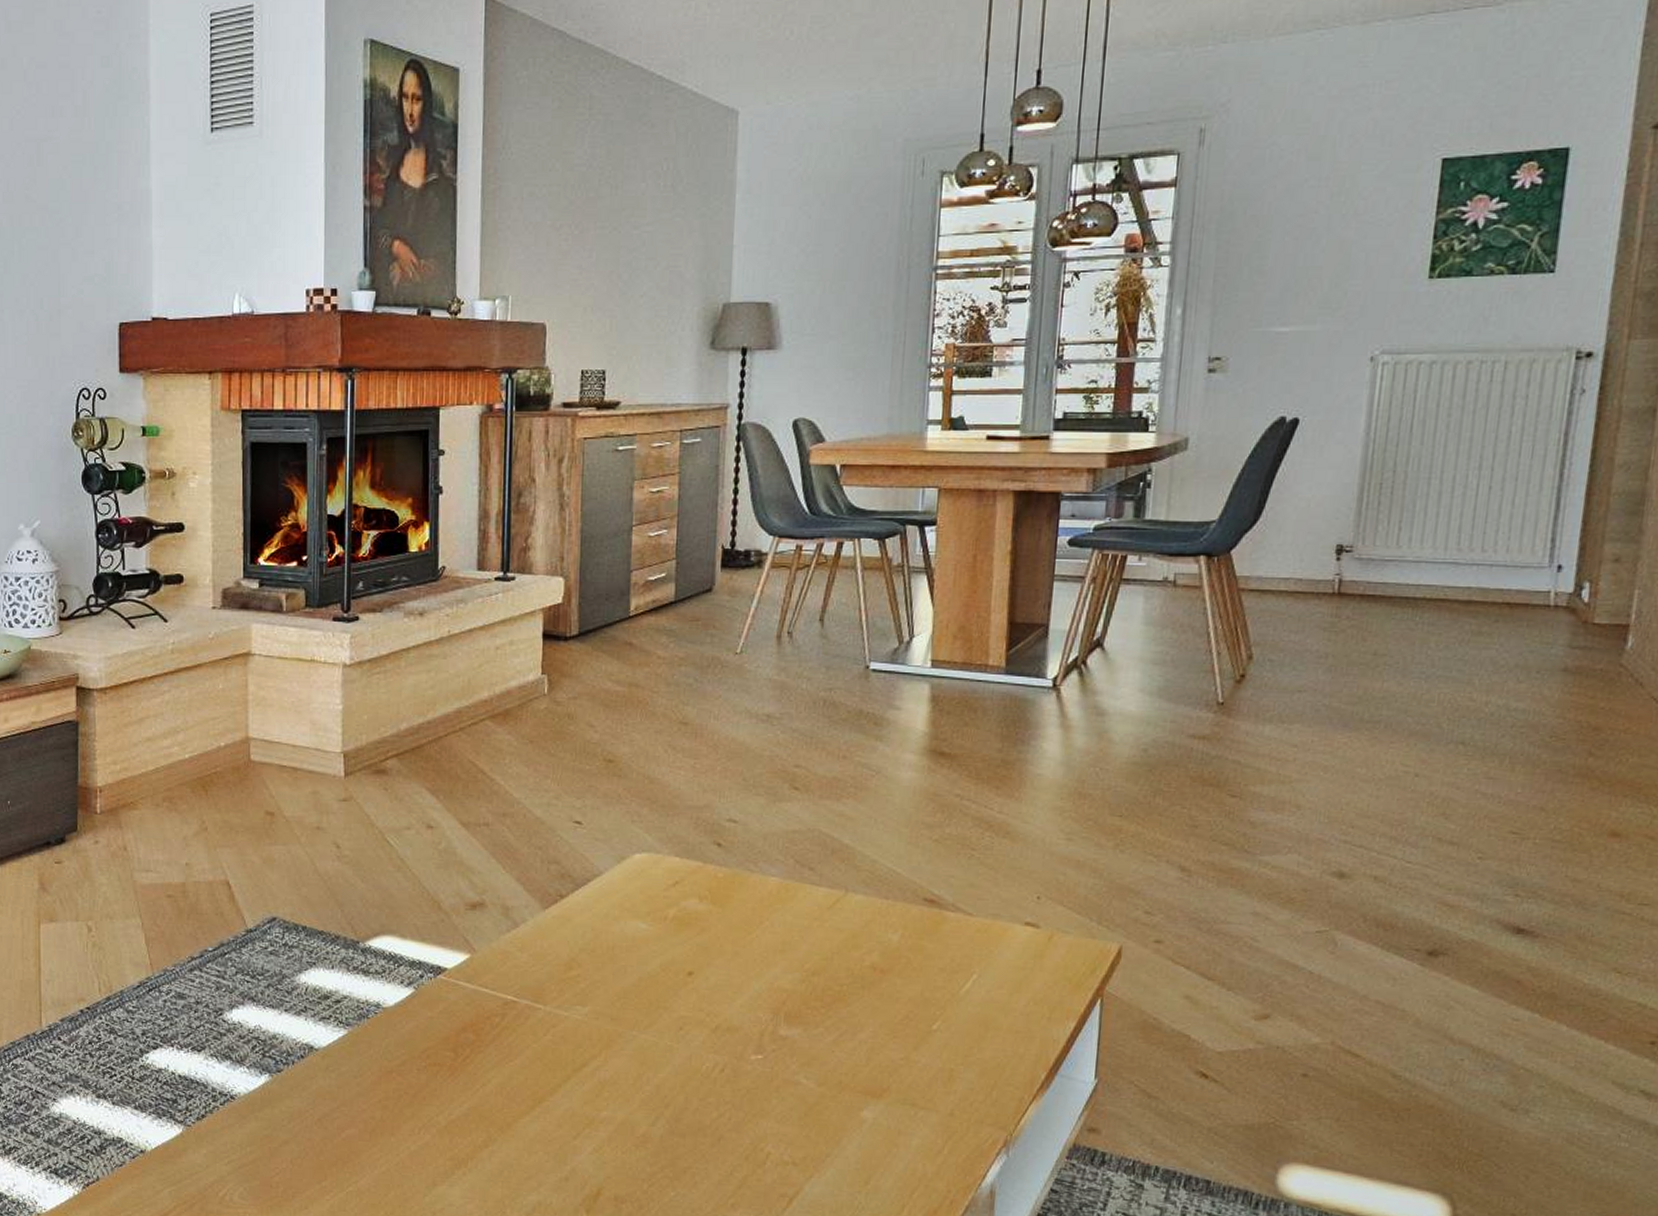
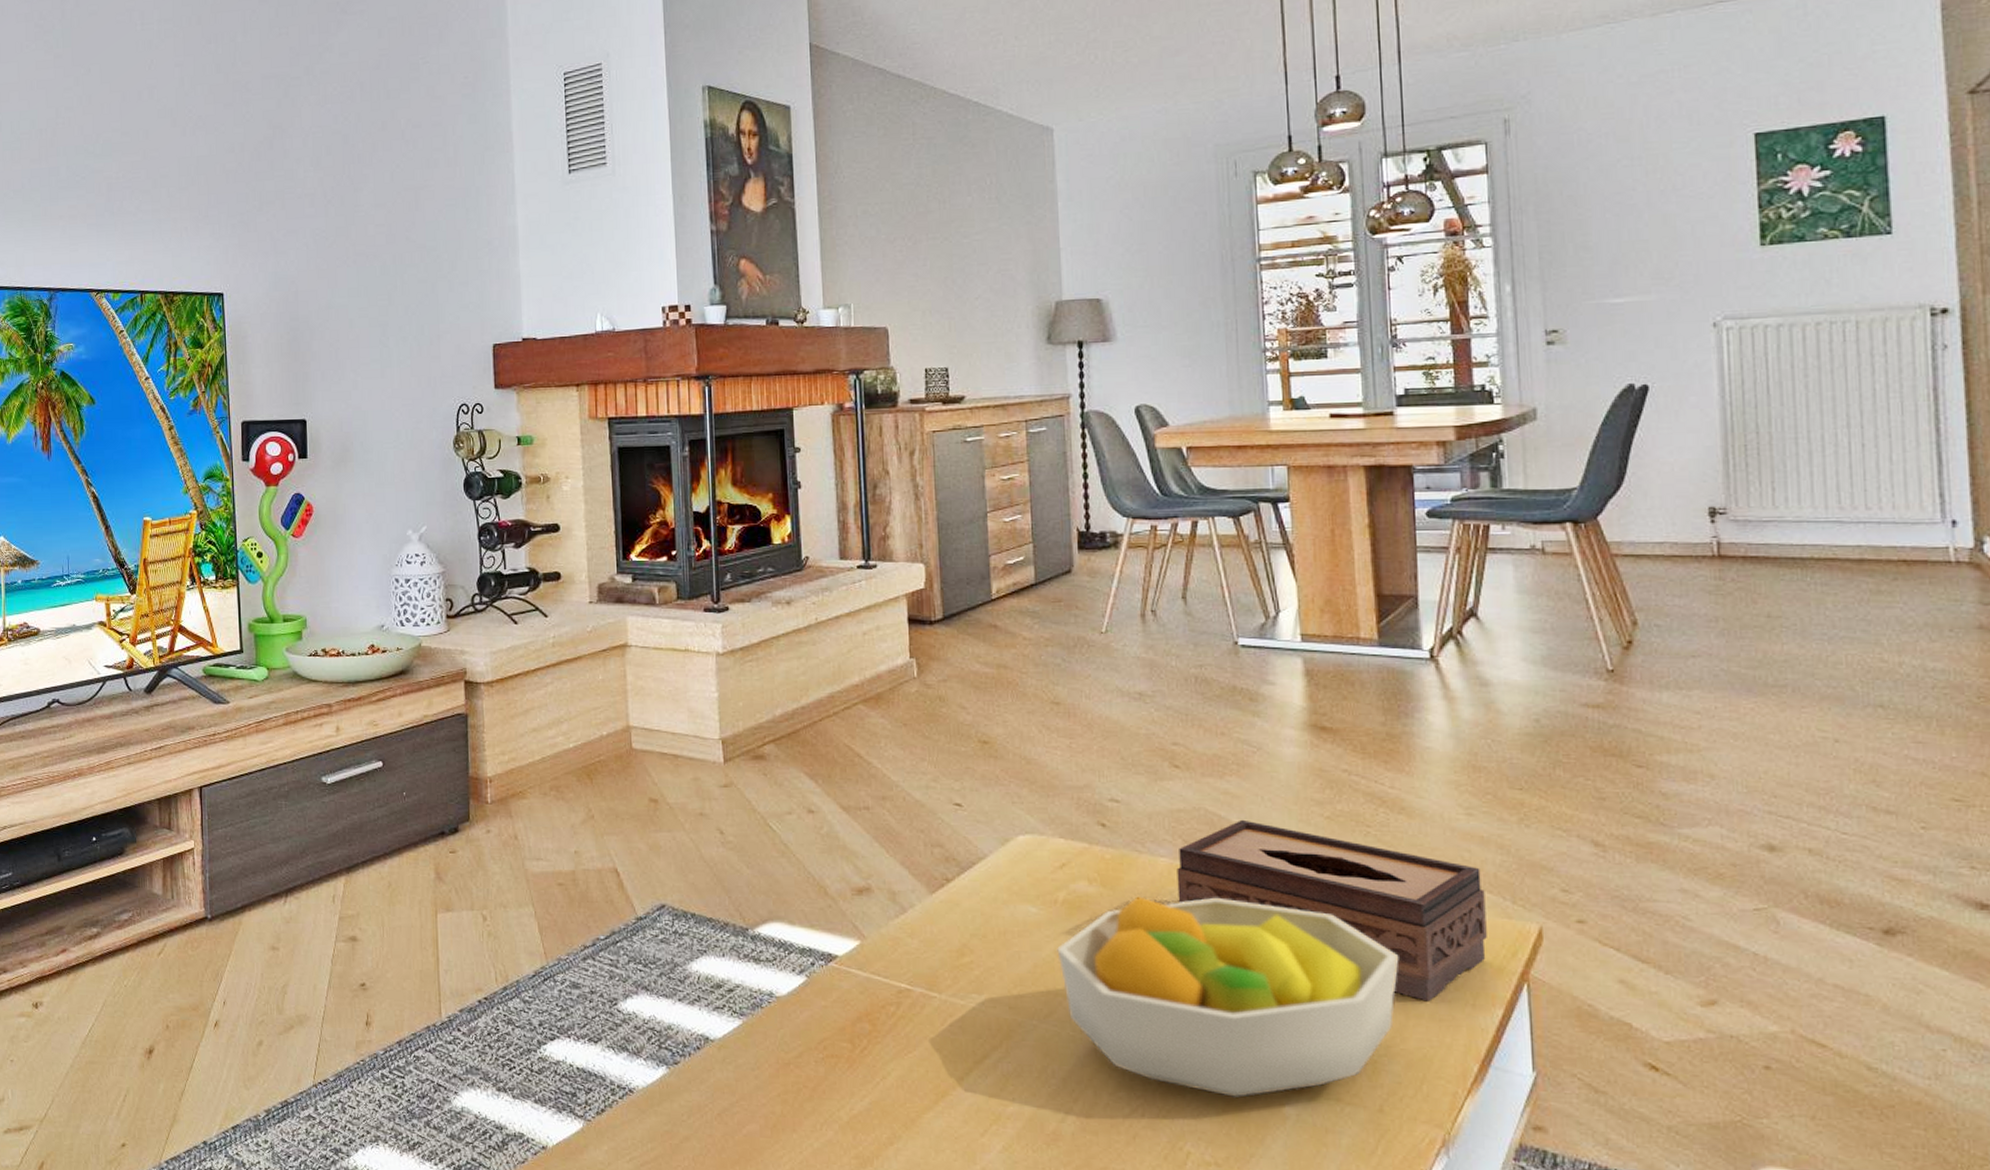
fruit bowl: none [662,914,985,1104] -> present [1057,896,1398,1099]
tissue box: none [784,841,1074,1015] -> present [1177,819,1487,1002]

